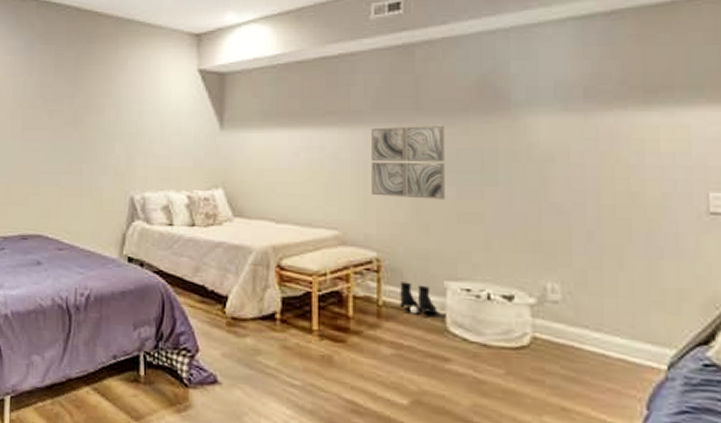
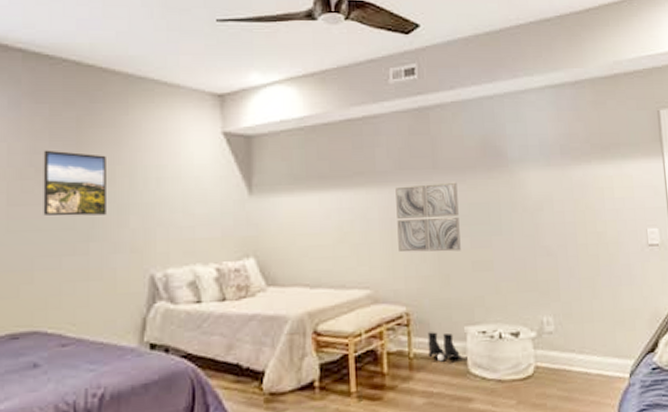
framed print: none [48,84,98,141] -> present [43,150,106,216]

